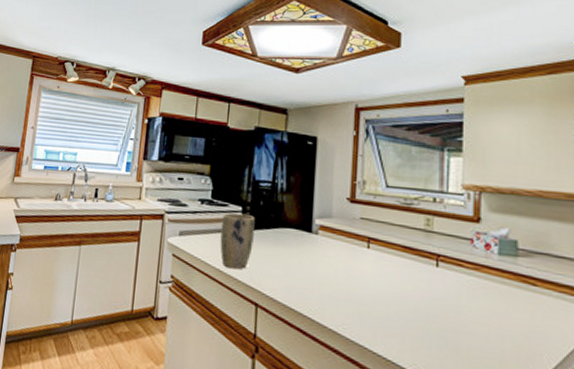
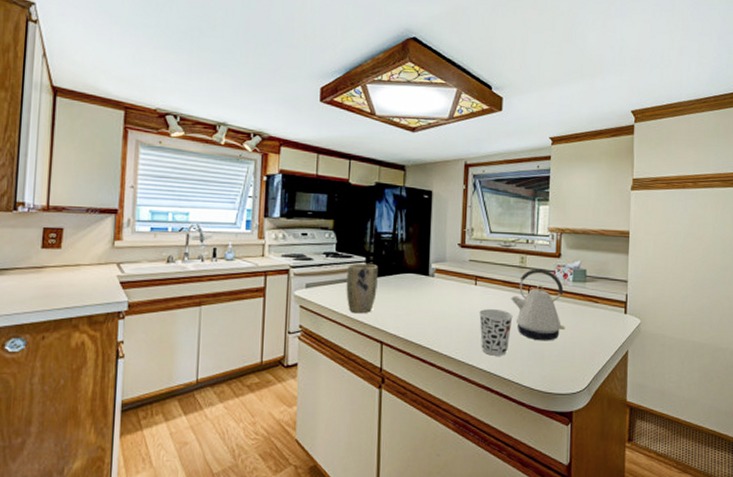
cup: none [371,278,417,340] -> present [478,308,513,356]
kettle: none [412,234,489,329] -> present [510,269,565,341]

